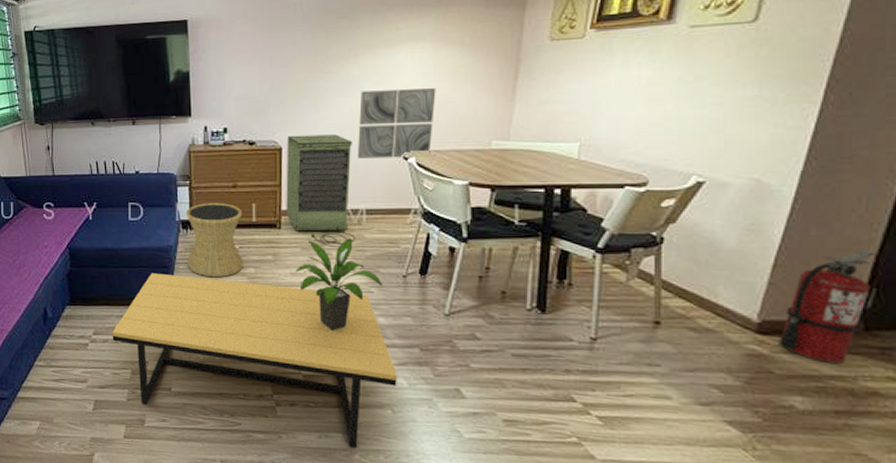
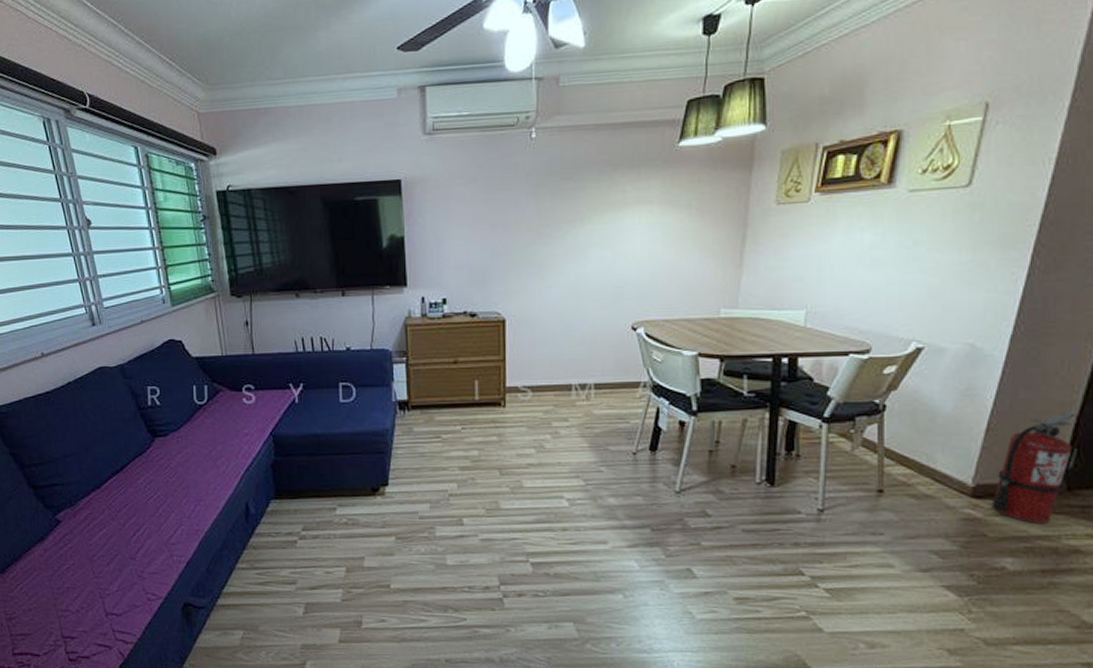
coffee table: present [112,273,397,448] -> none [323,460,628,637]
side table: present [185,203,243,278] -> none [402,381,466,462]
storage cabinet: present [286,134,356,247] -> none [510,304,584,425]
potted plant: present [295,238,383,332] -> none [521,414,613,515]
wall art: present [357,88,436,159] -> none [584,254,664,330]

